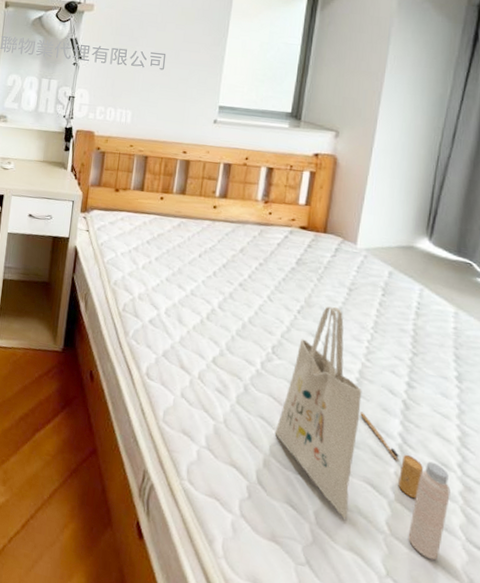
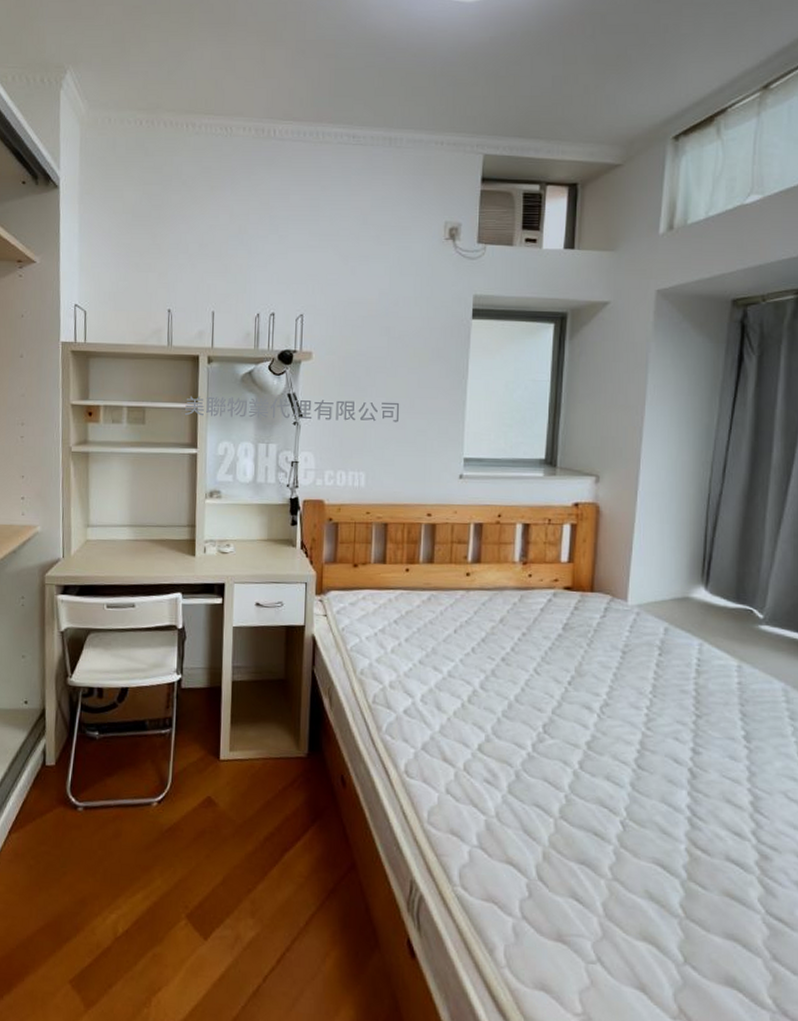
tote bag: present [274,306,451,561] -> none [553,673,746,940]

